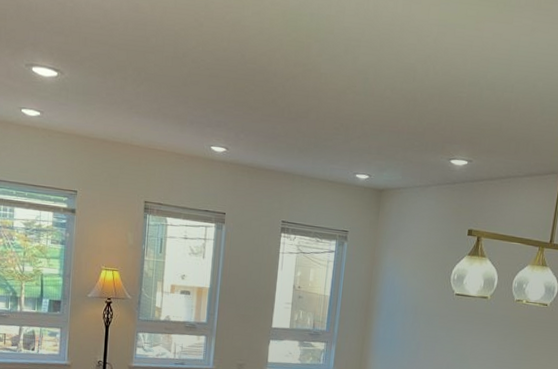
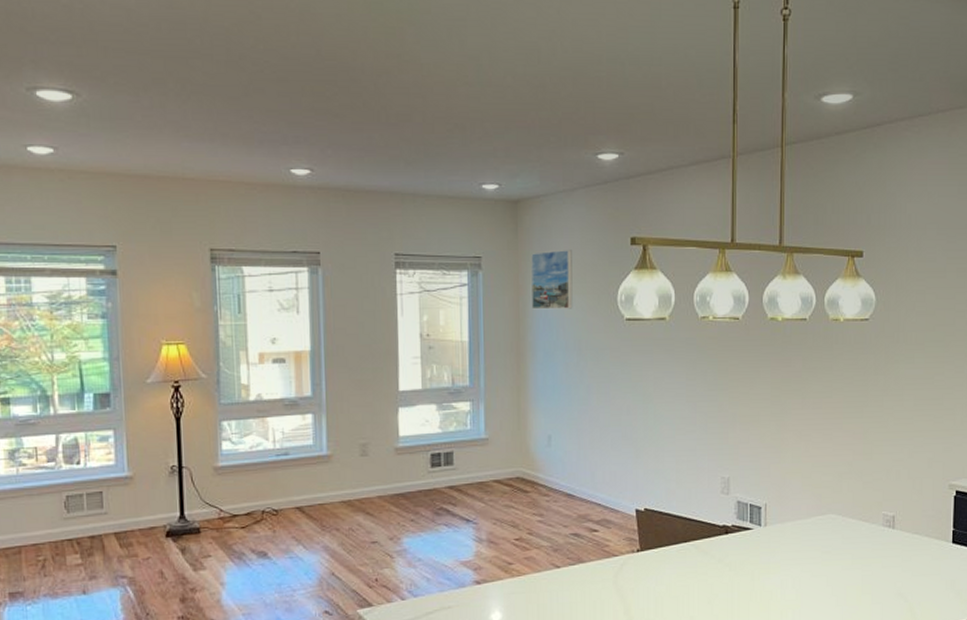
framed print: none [383,232,420,281] -> present [531,250,573,310]

